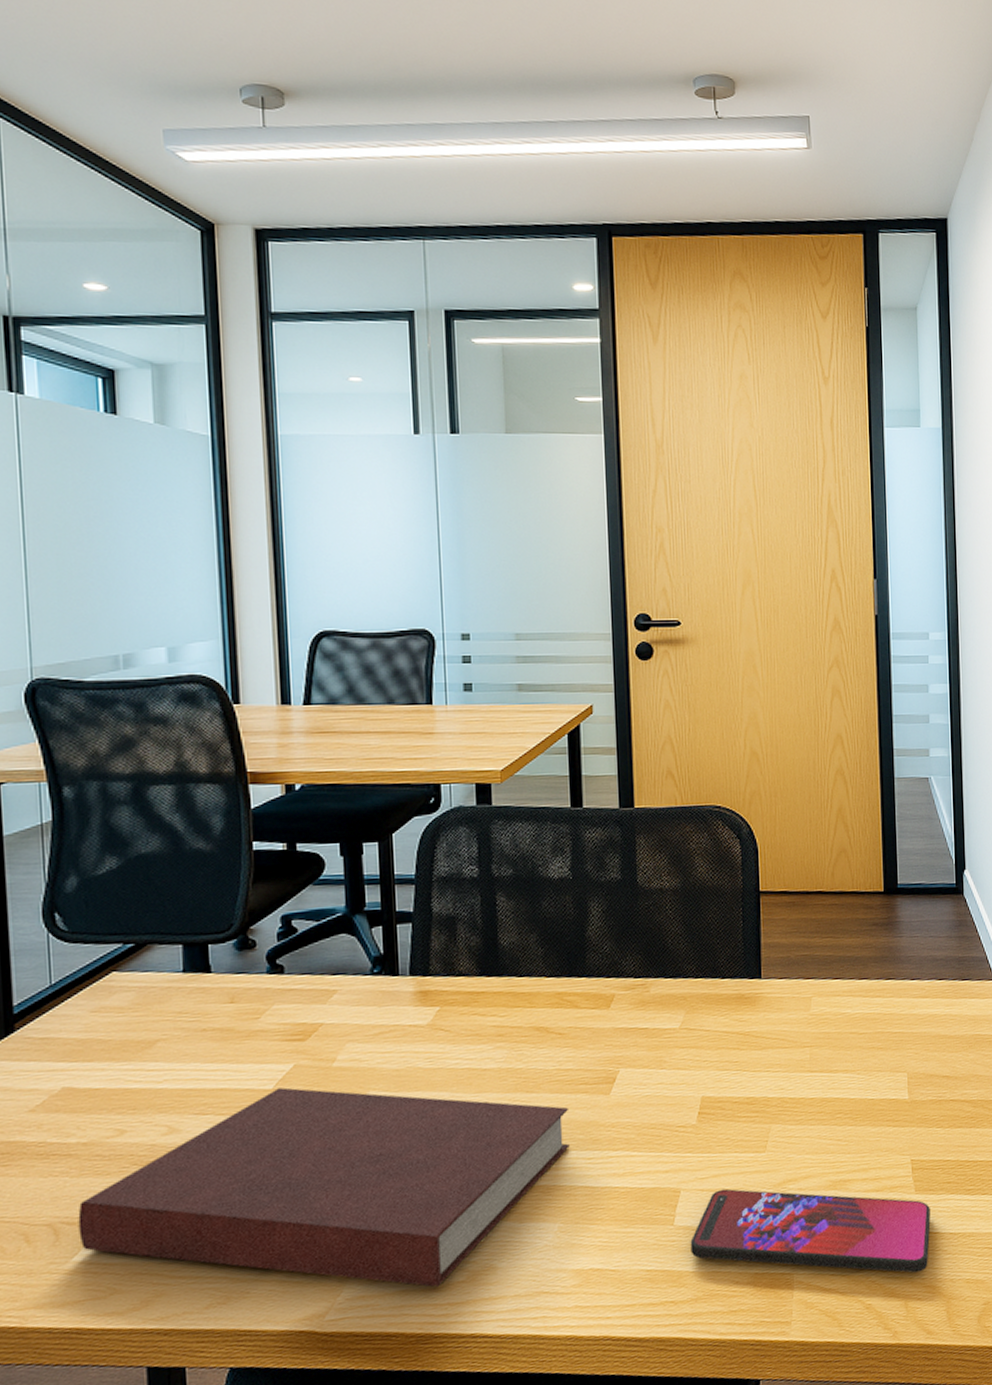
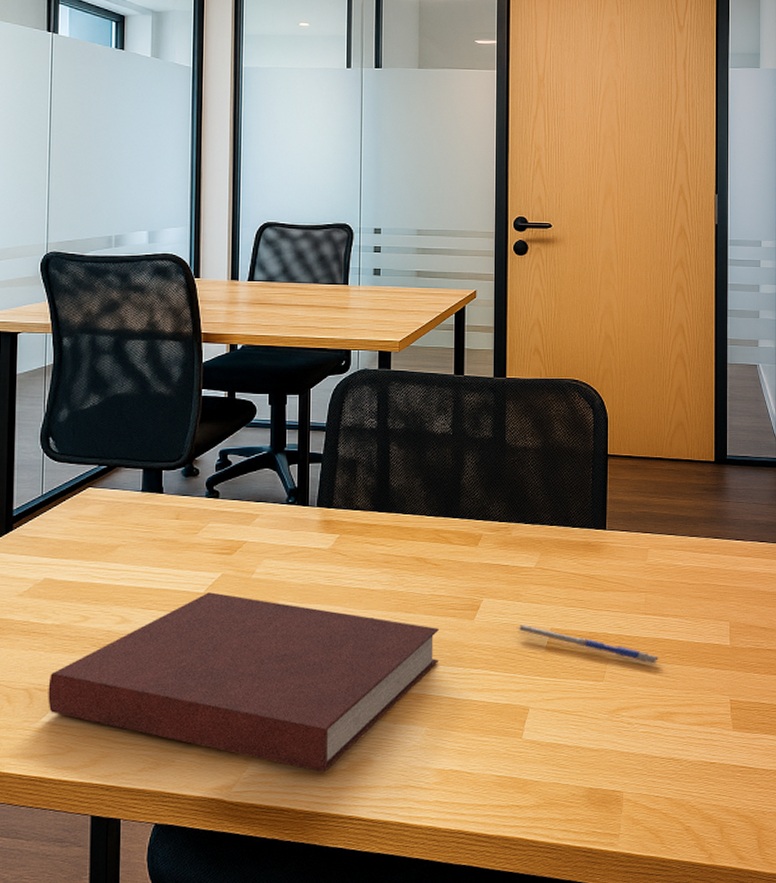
pen: none [661,1095,828,1129] -> present [516,624,659,665]
smartphone: present [690,1189,931,1273] -> none [535,710,746,802]

